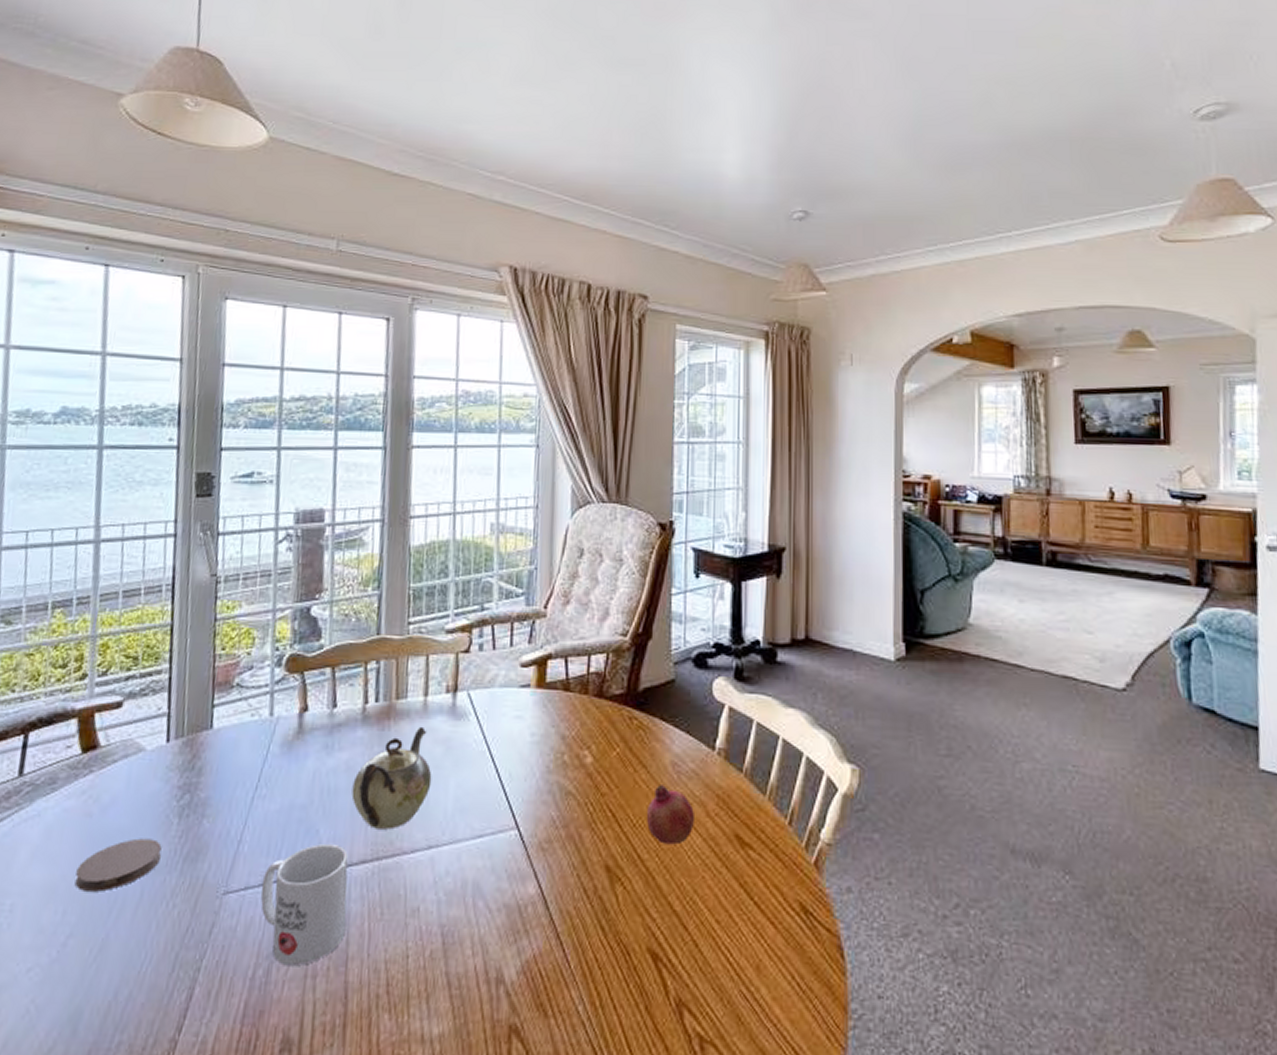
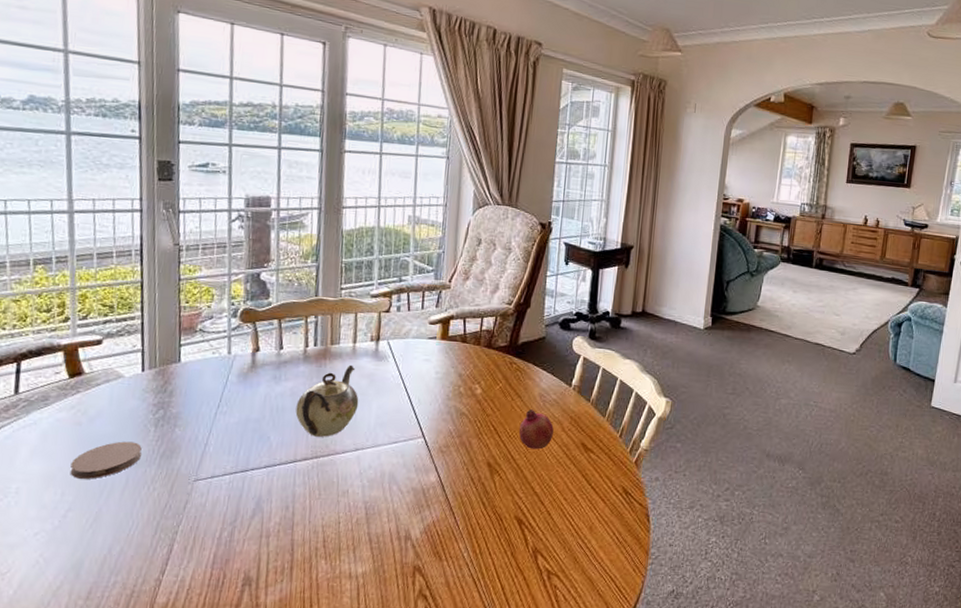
mug: present [261,844,349,967] -> none [224,447,294,530]

